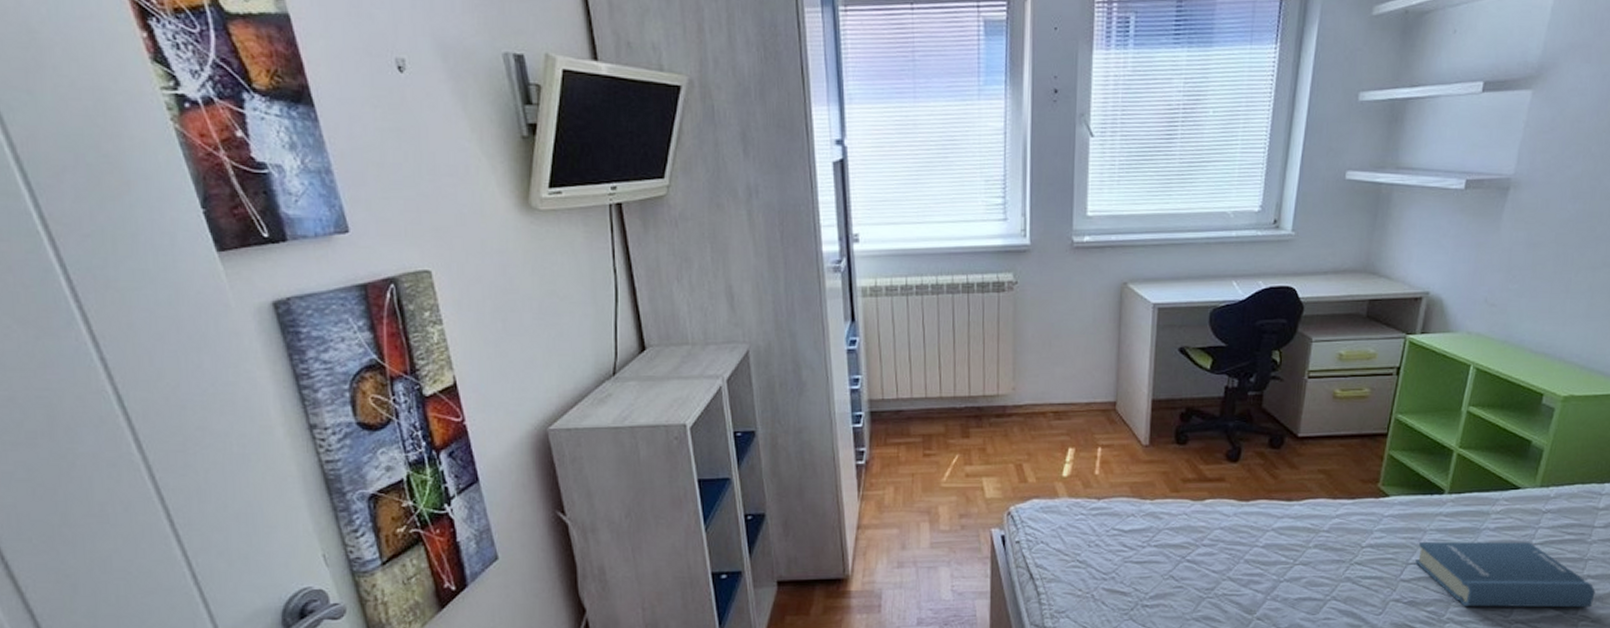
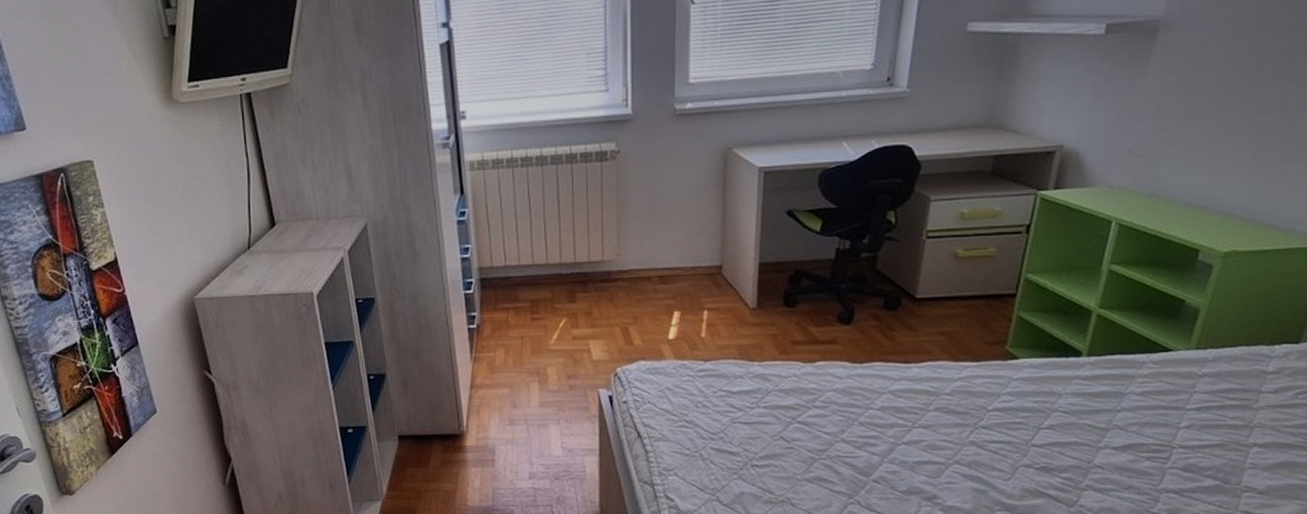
hardback book: present [1415,542,1595,608] -> none [1049,406,1263,478]

